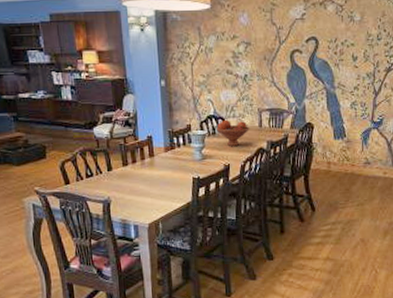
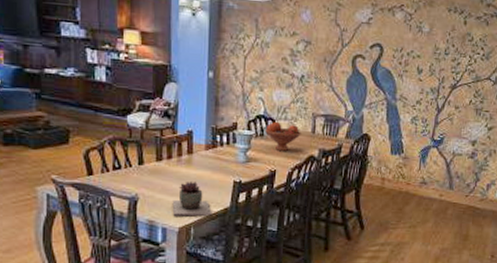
succulent plant: none [140,180,176,214] -> present [172,180,212,217]

